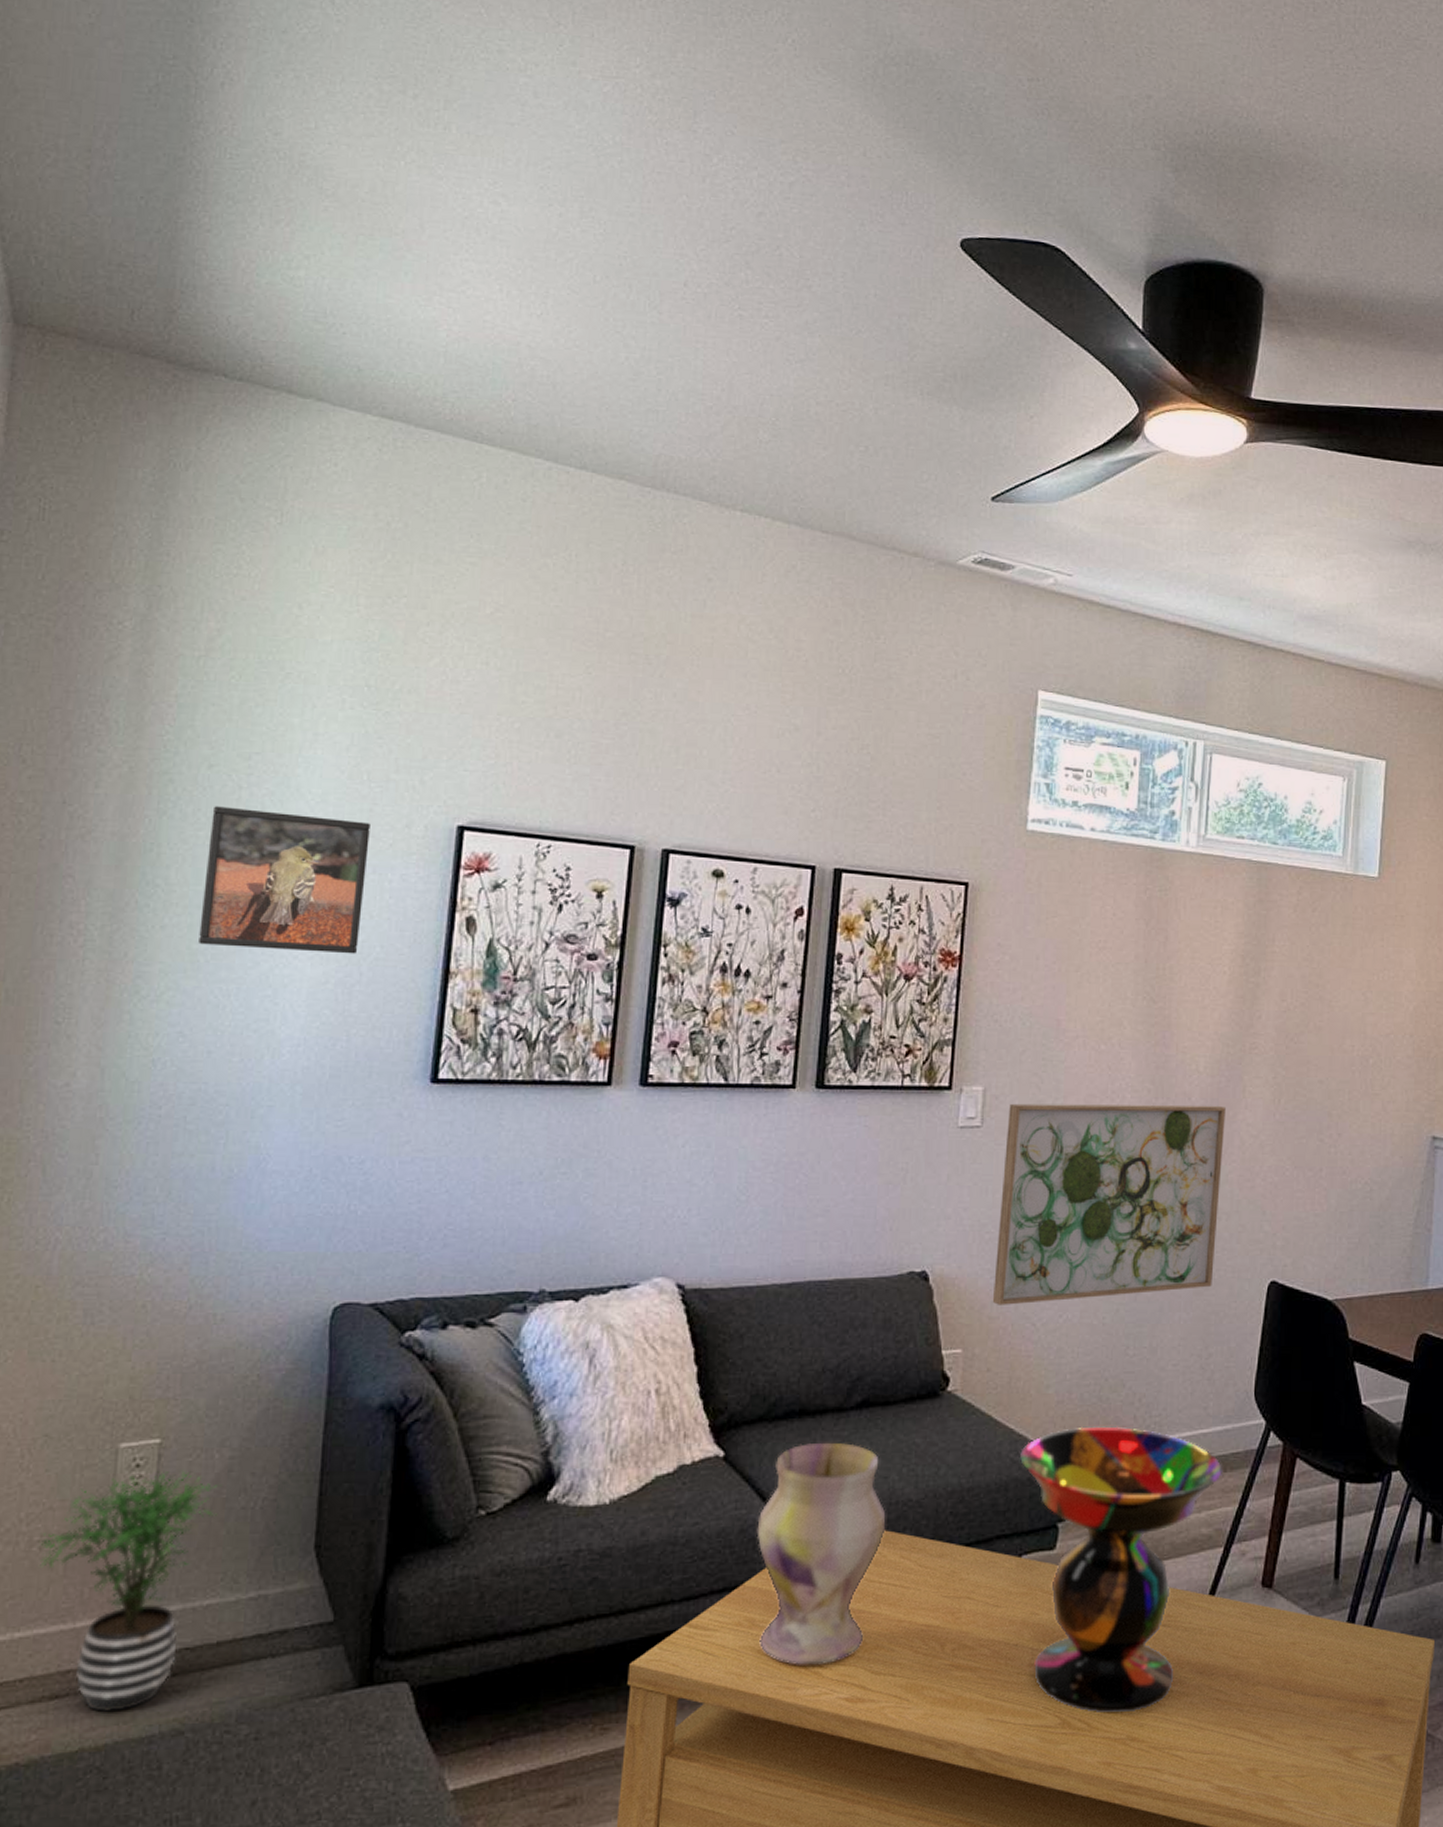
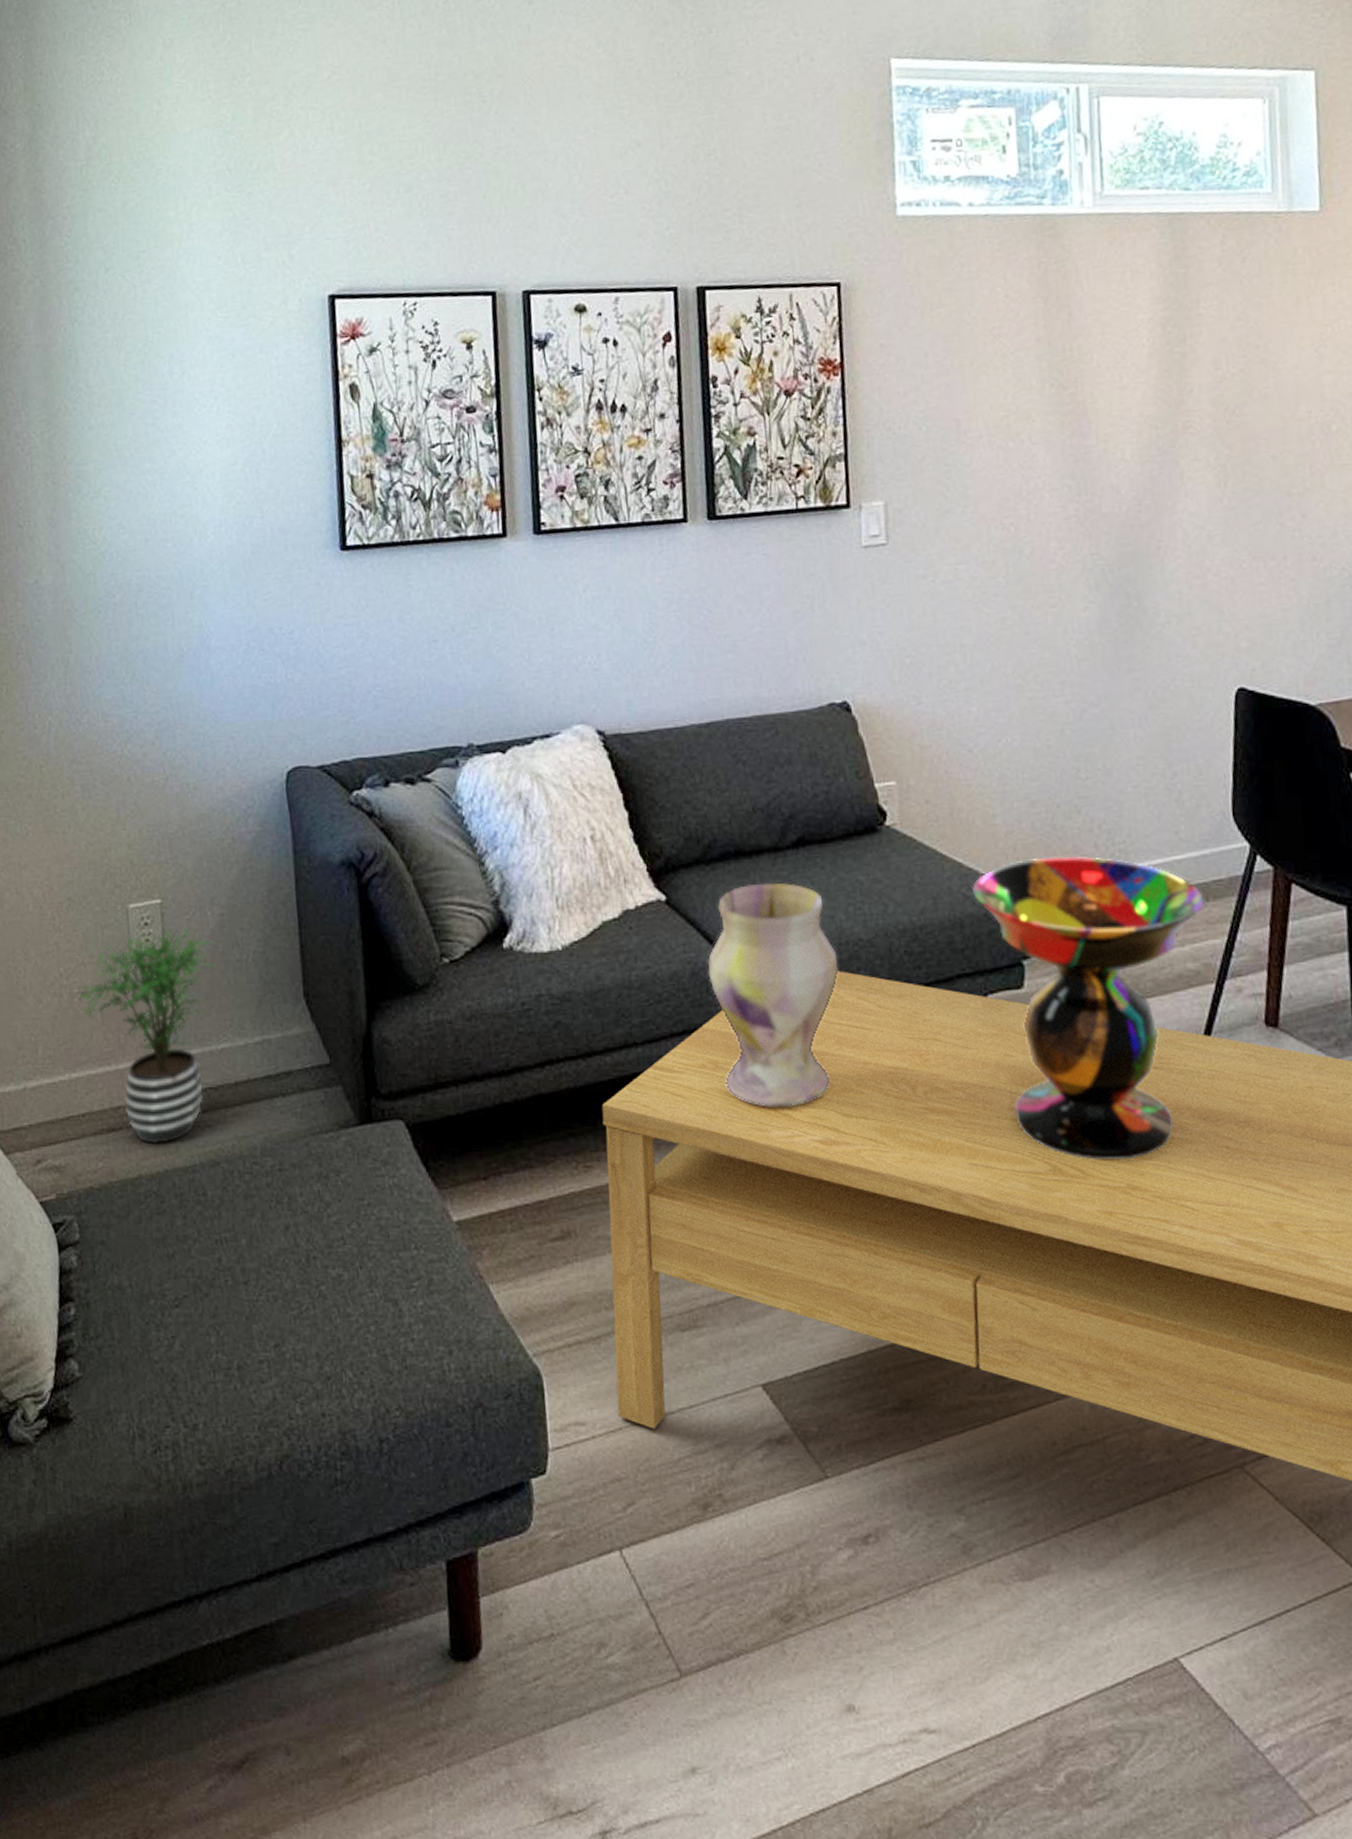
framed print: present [199,806,370,954] -> none [115,303,258,440]
wall art: present [992,1103,1226,1305] -> none [914,496,1169,733]

